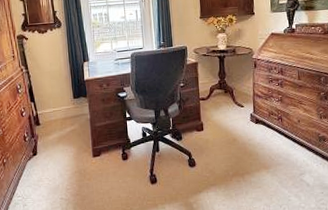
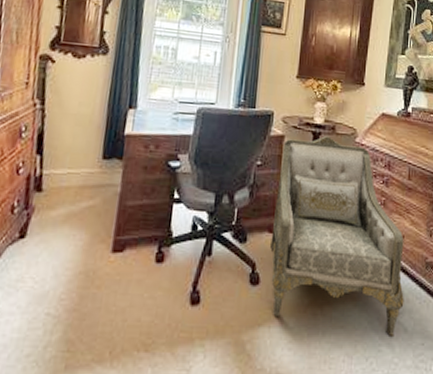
armchair: none [197,58,305,191] -> present [270,136,404,338]

